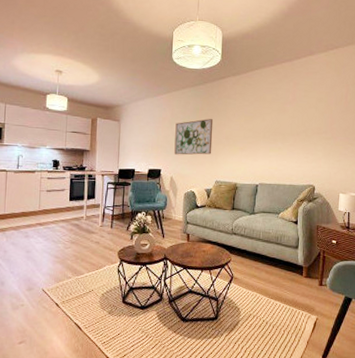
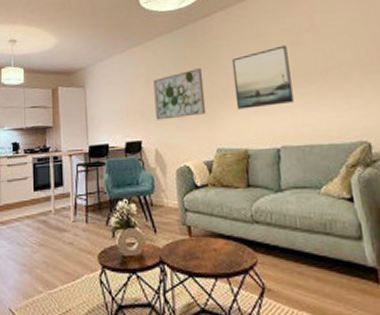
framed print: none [233,110,275,154] -> present [231,45,294,109]

